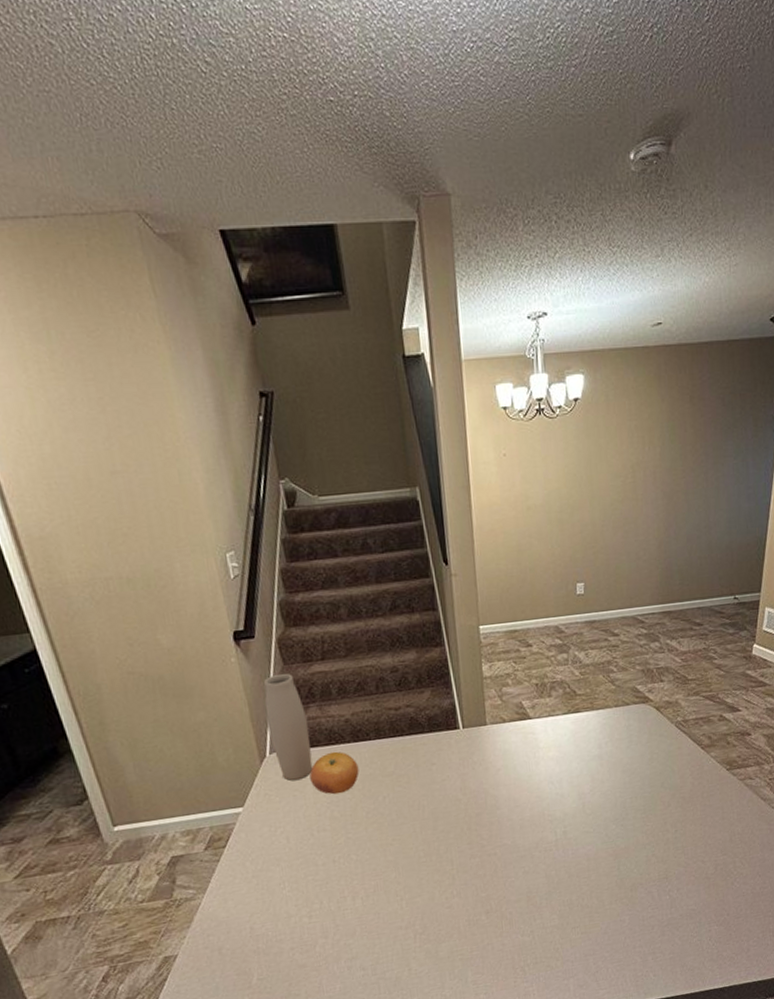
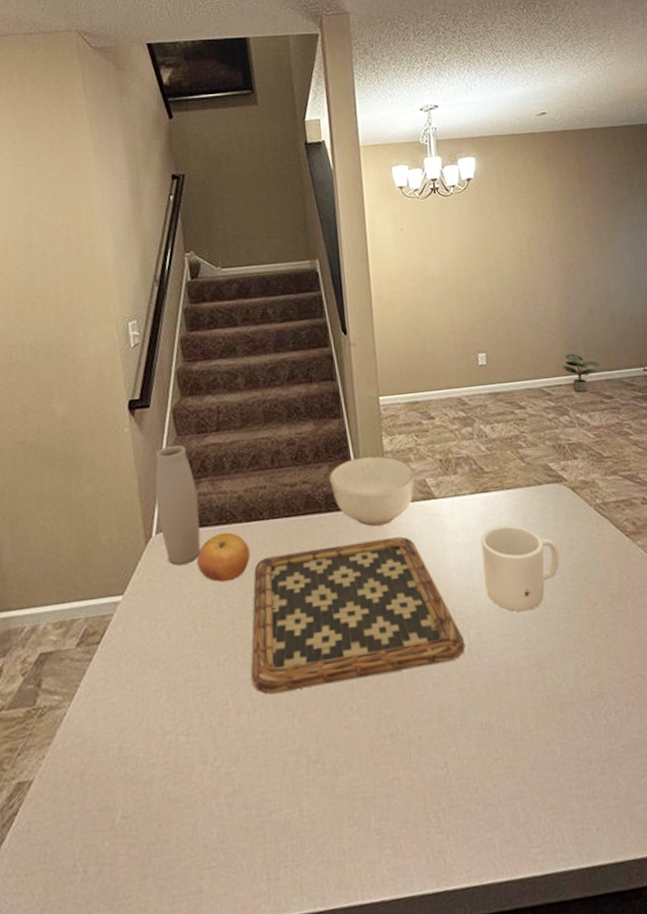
tray: none [363,752,553,884] -> present [250,536,466,694]
bowl: none [431,681,512,744] -> present [329,455,415,527]
mug: none [570,740,641,814] -> present [480,524,560,612]
potted plant: none [656,582,693,620] -> present [561,353,600,393]

